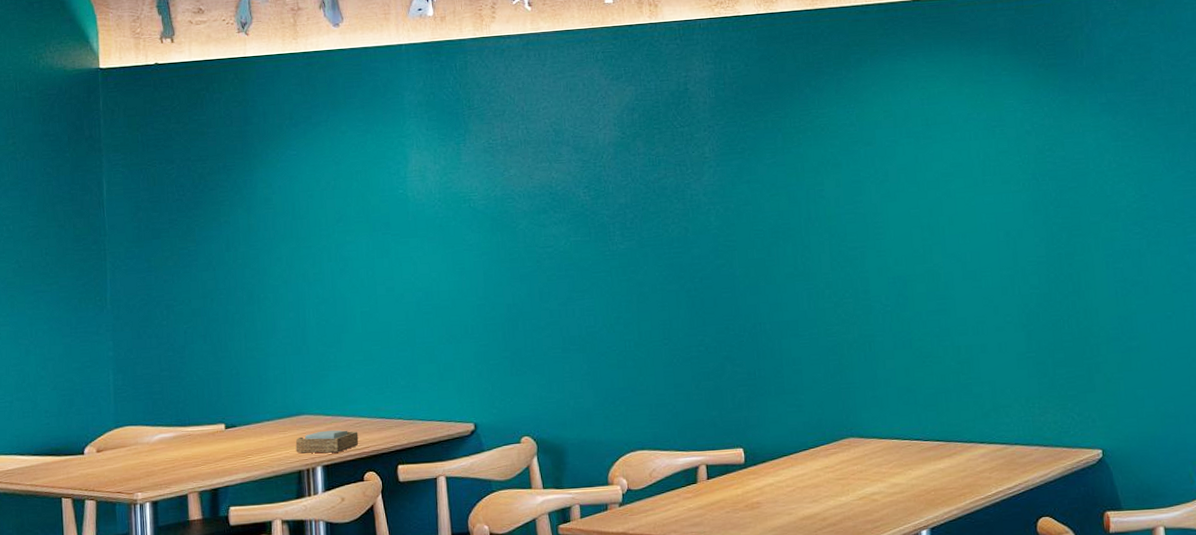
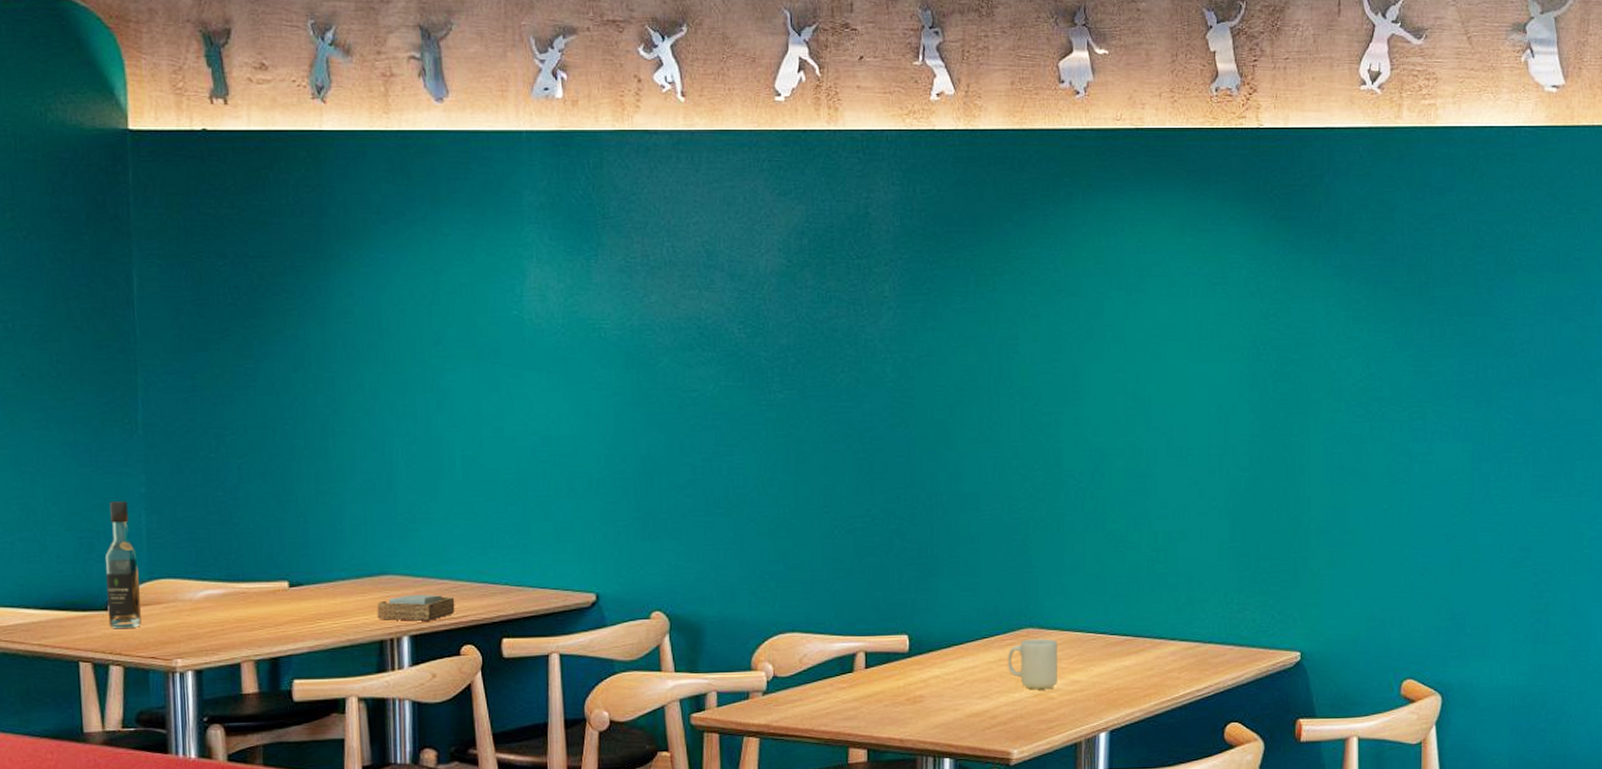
bottle: none [81,364,110,470] -> present [104,501,142,629]
cup: none [833,446,879,493] -> present [1008,638,1058,689]

